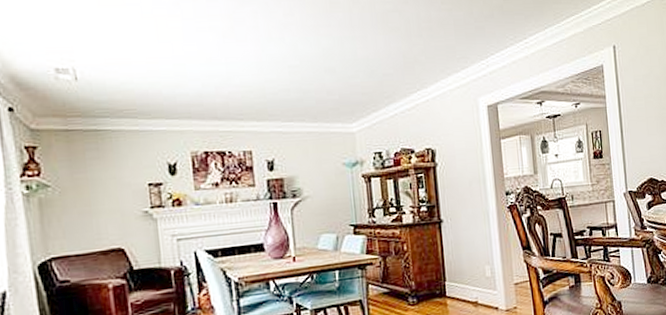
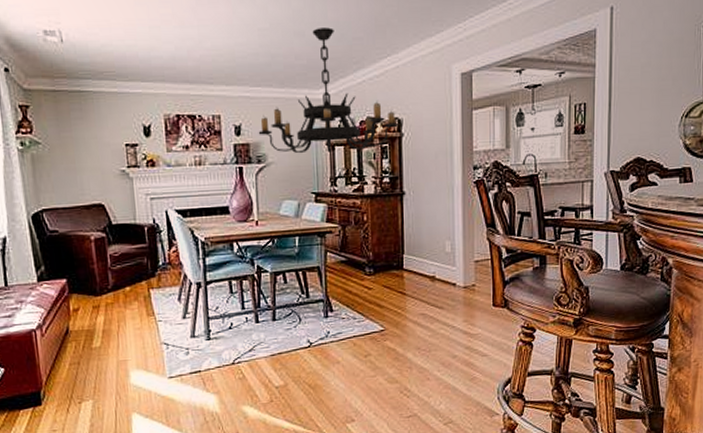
chandelier: none [292,64,432,187] -> present [258,27,398,154]

